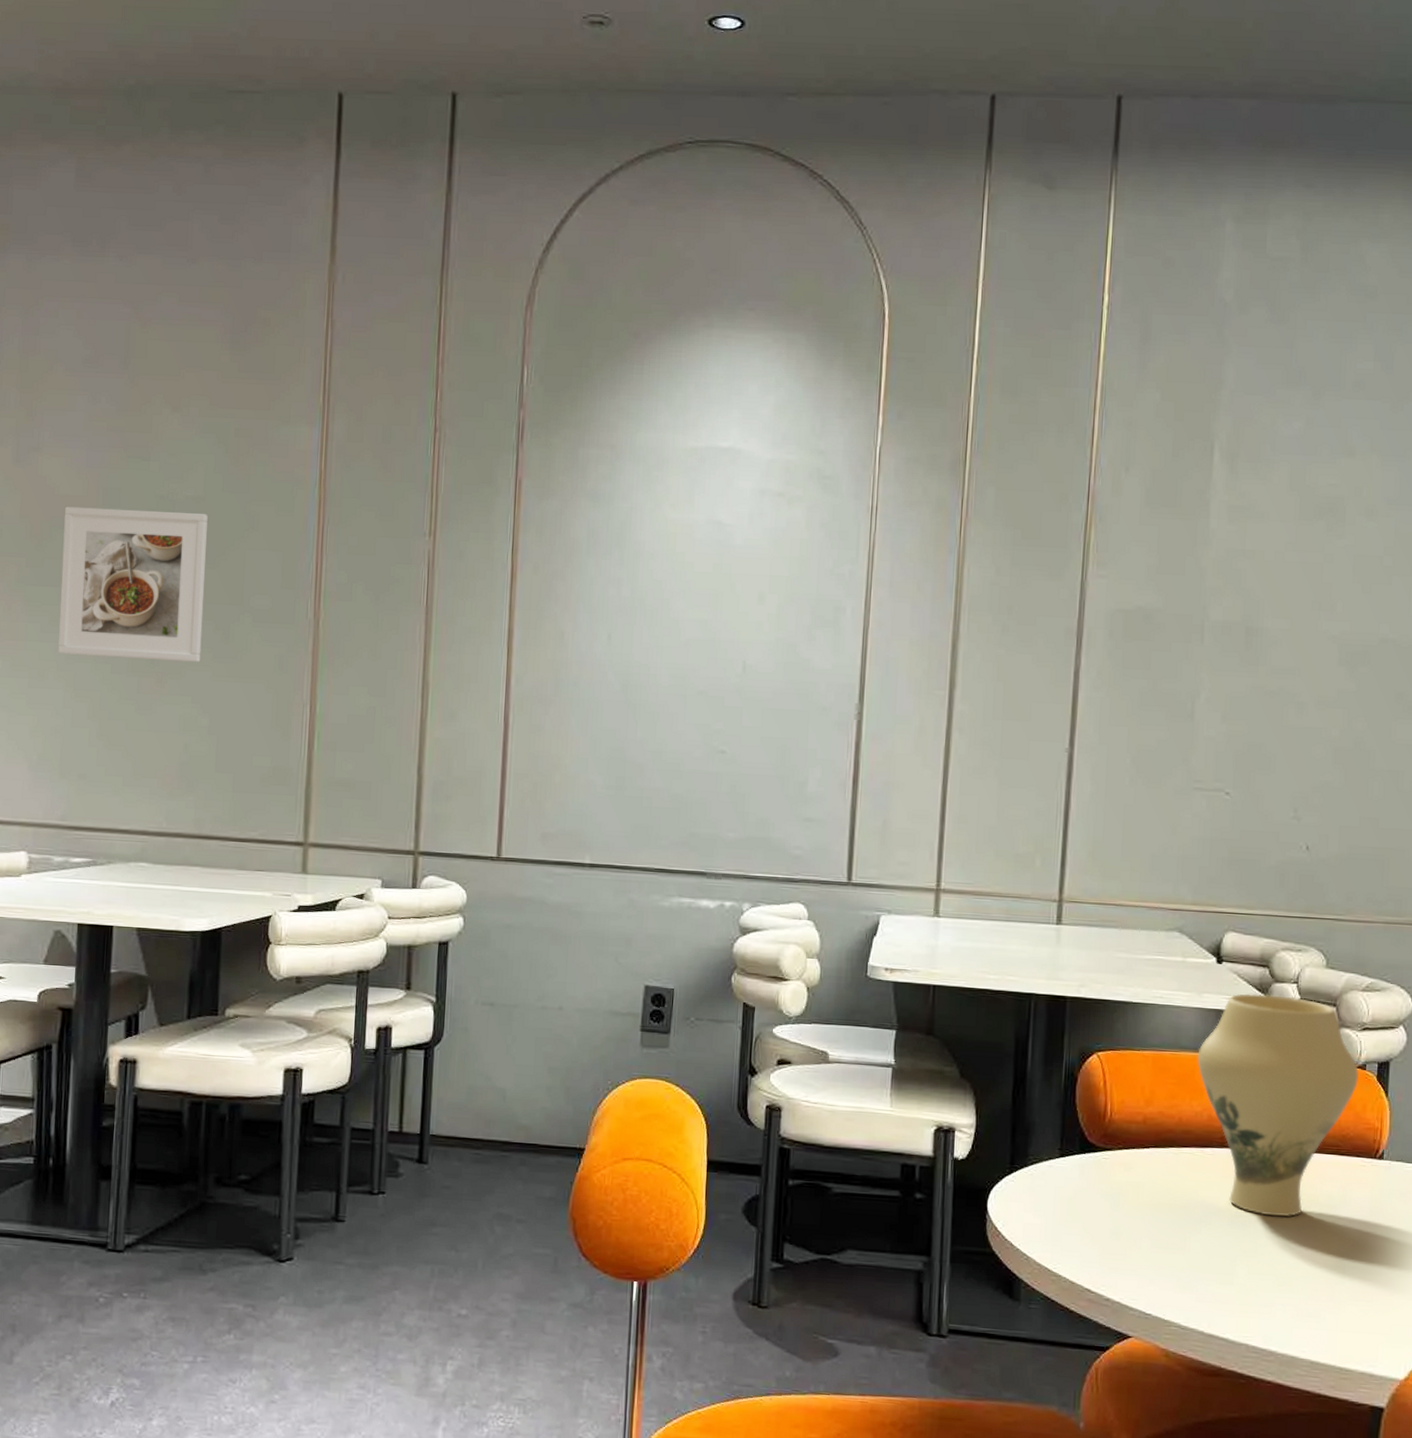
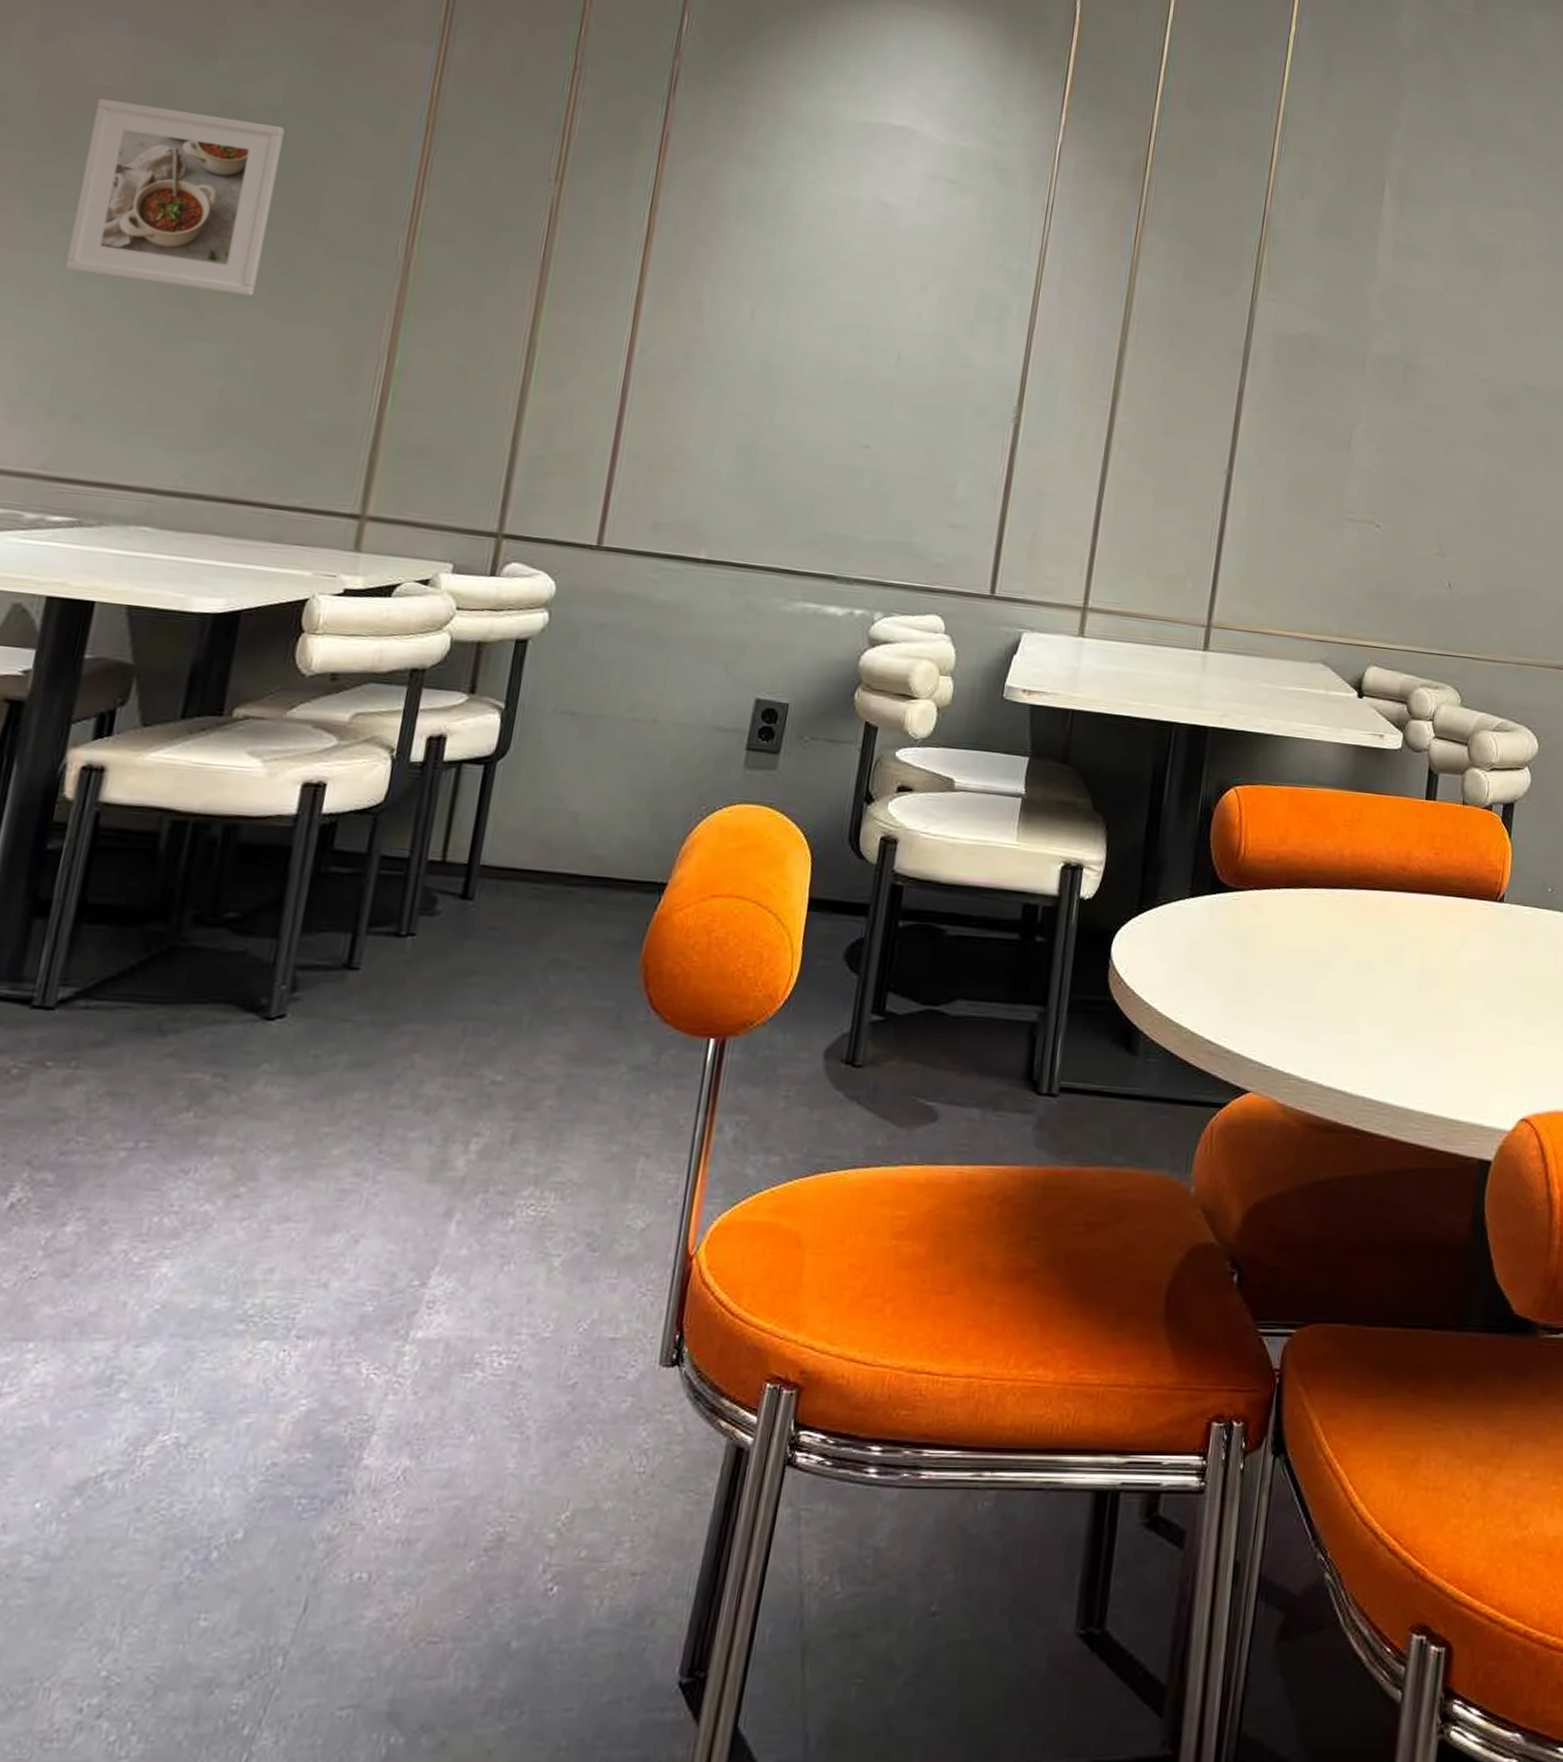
vase: present [1197,993,1359,1217] -> none [1333,730,1485,962]

